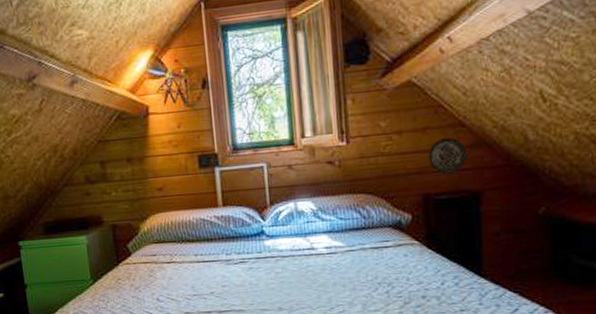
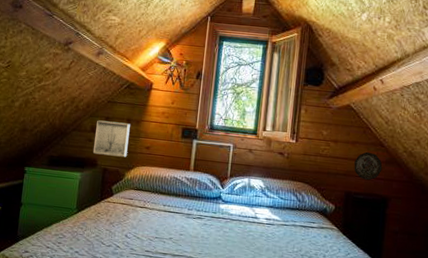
wall art: none [90,163,137,210] -> present [92,120,130,158]

